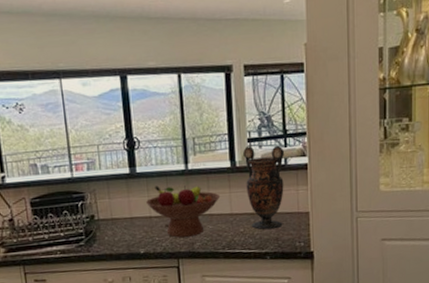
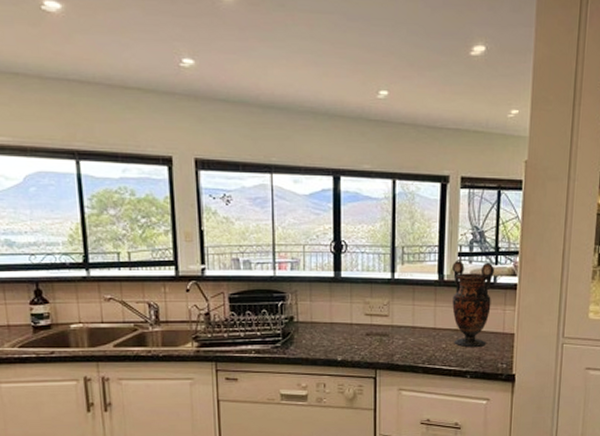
fruit bowl: present [146,185,221,238] -> none [348,292,425,349]

